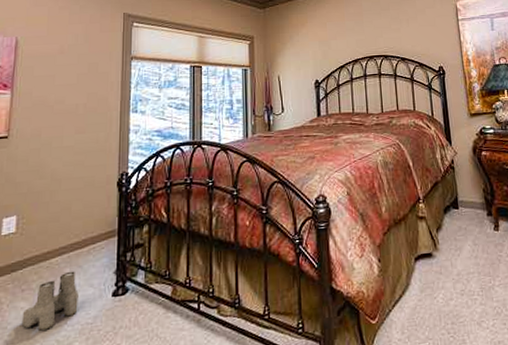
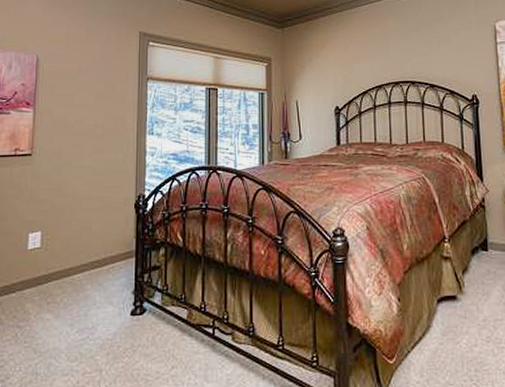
boots: present [21,271,79,331] -> none [47,288,99,342]

